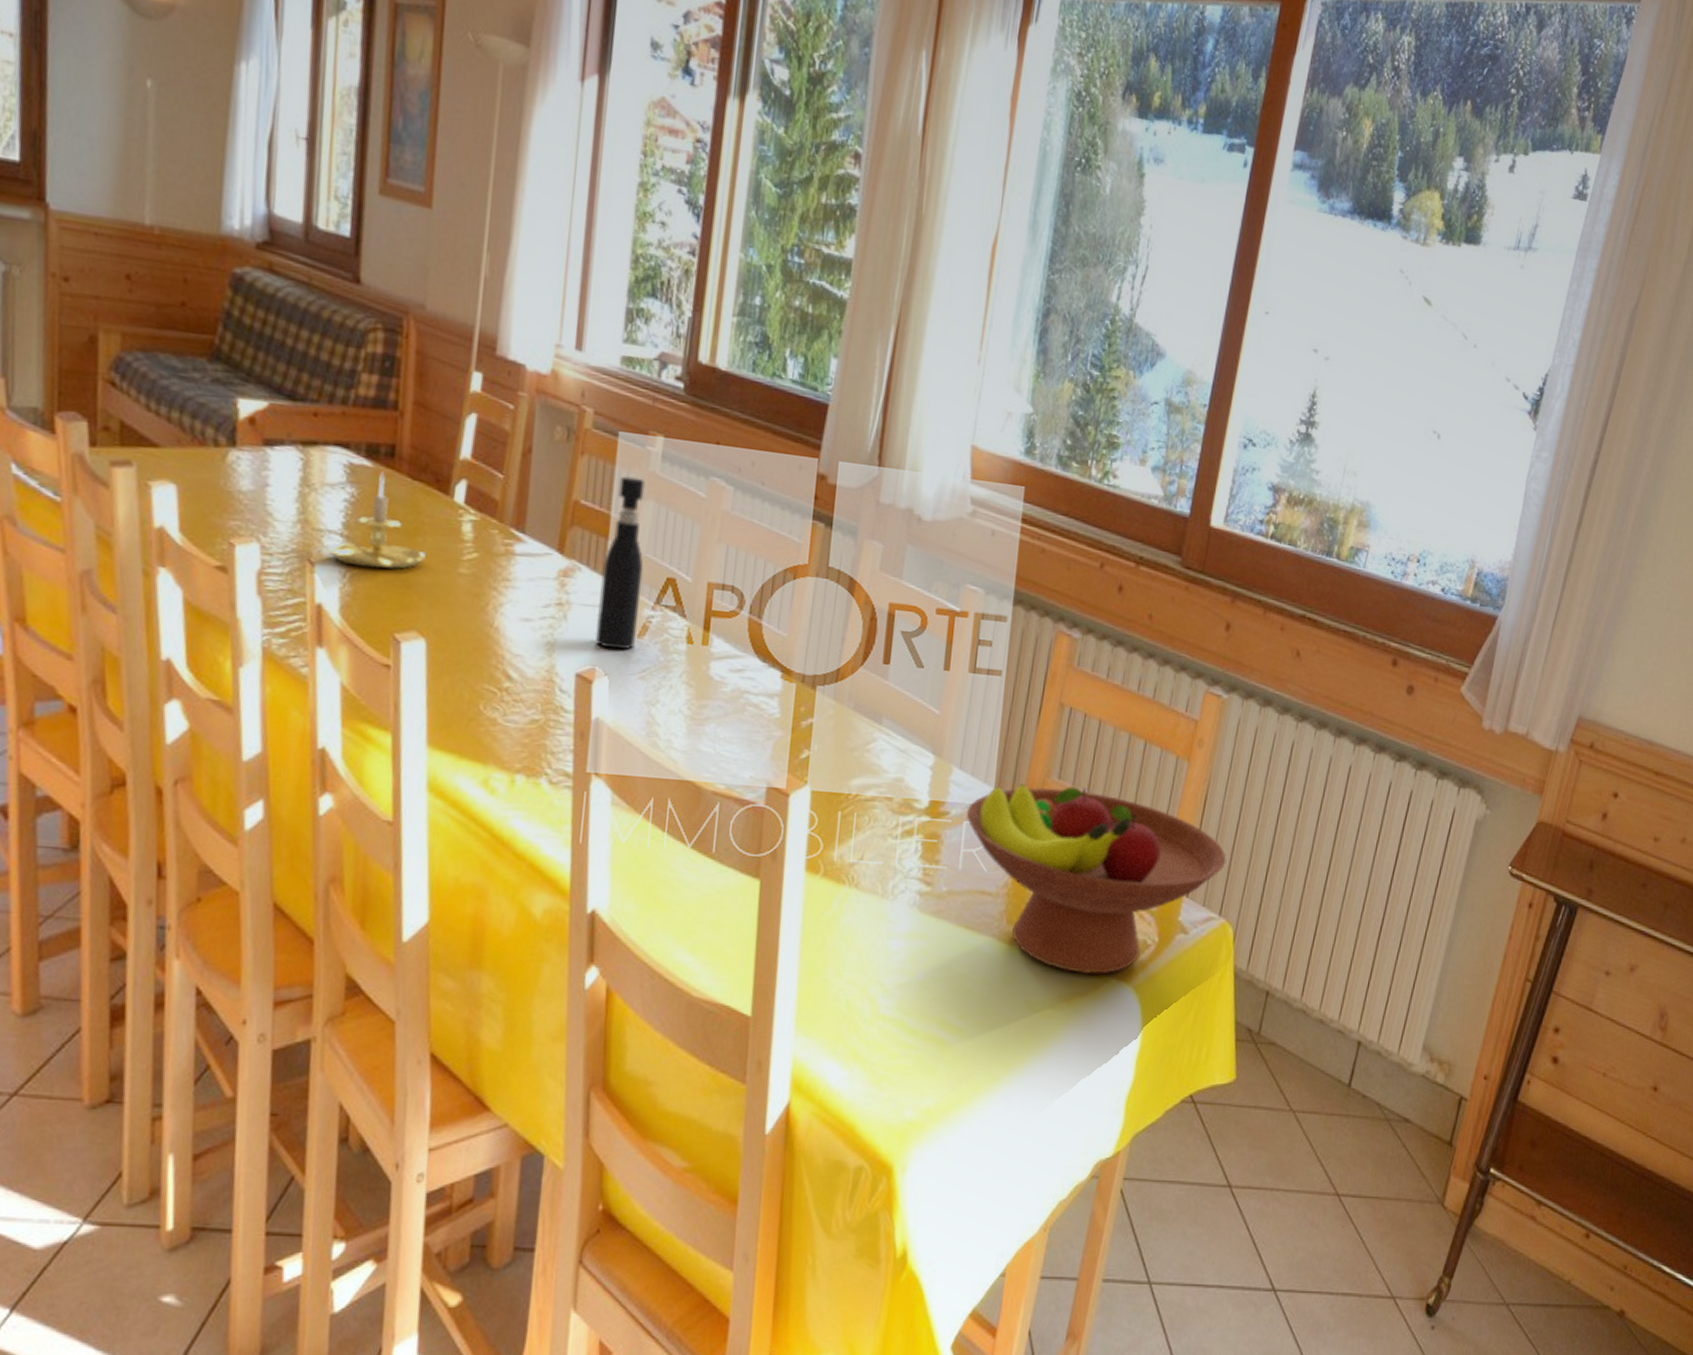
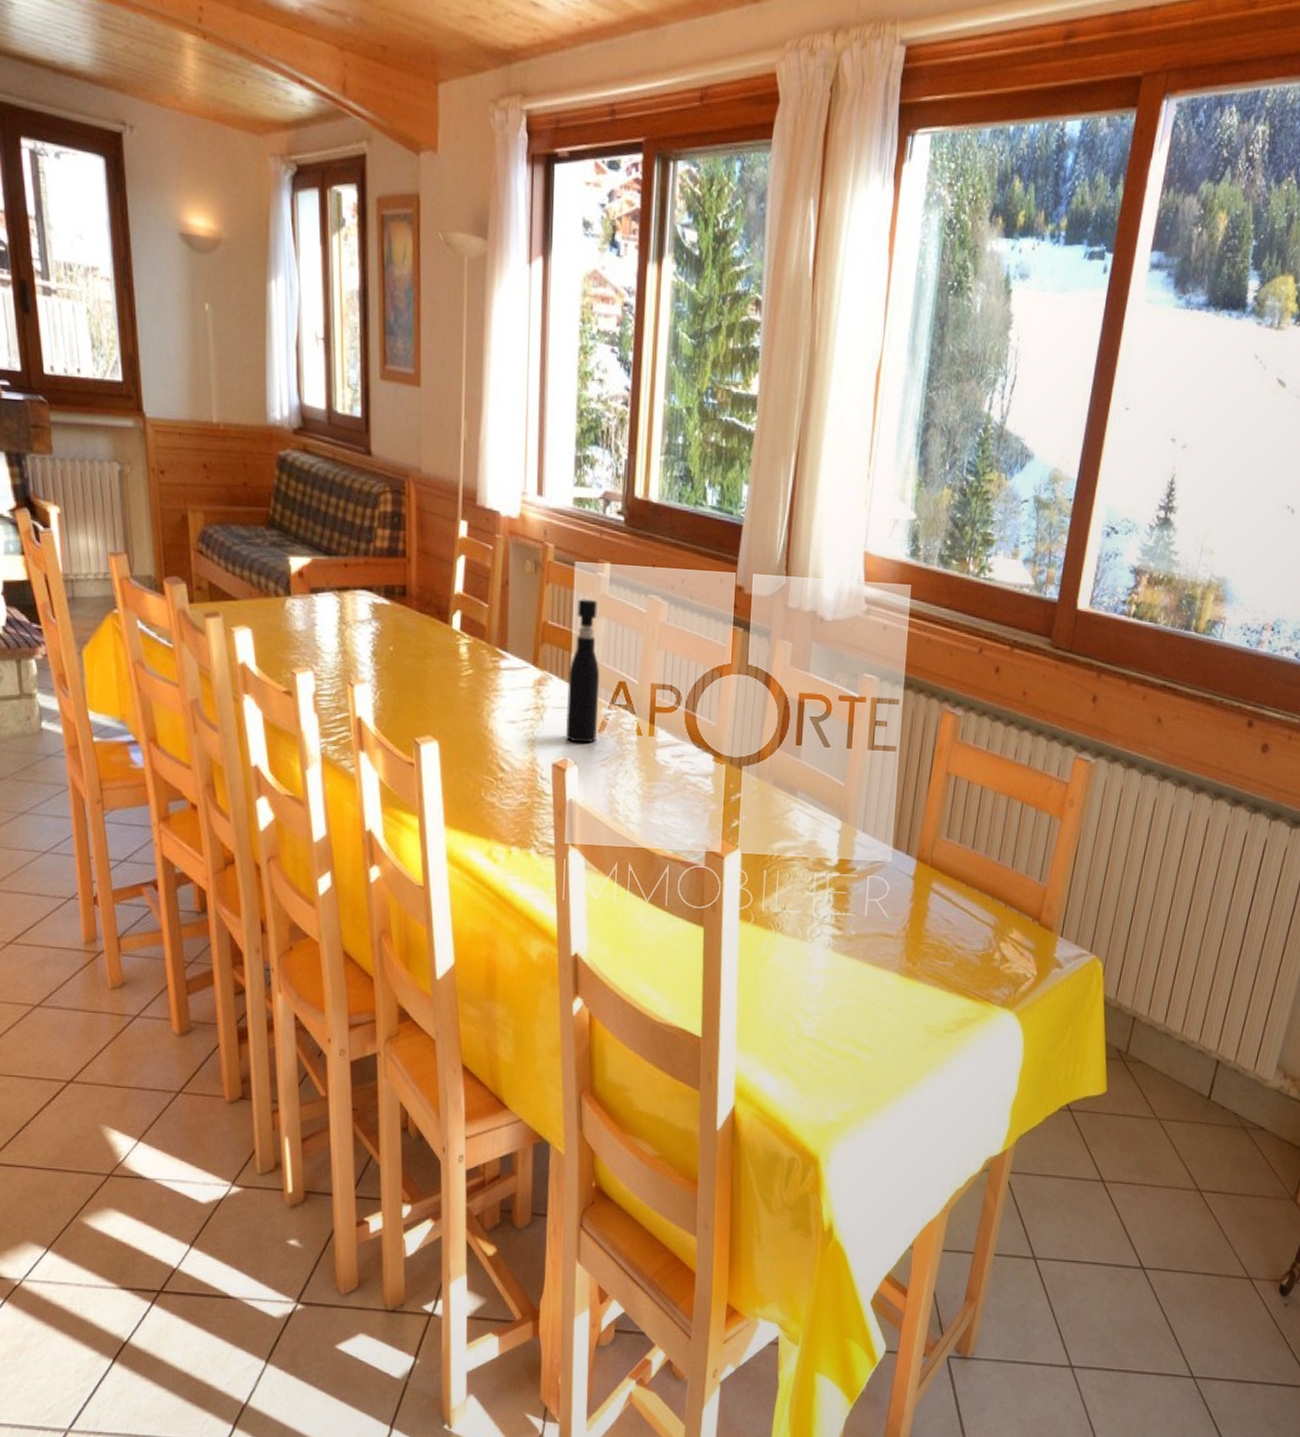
candle holder: present [311,472,427,569] -> none [349,608,435,687]
fruit bowl: present [966,784,1226,974] -> none [869,843,1096,1003]

